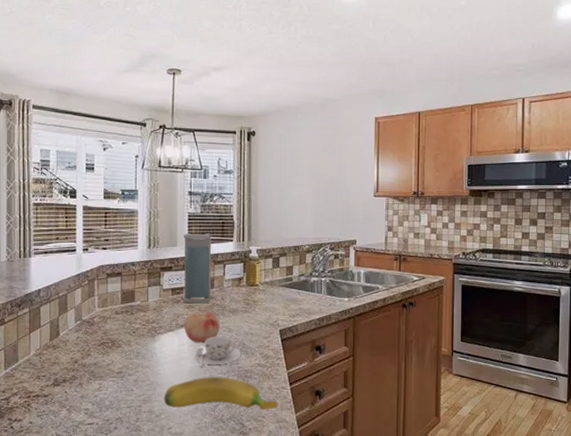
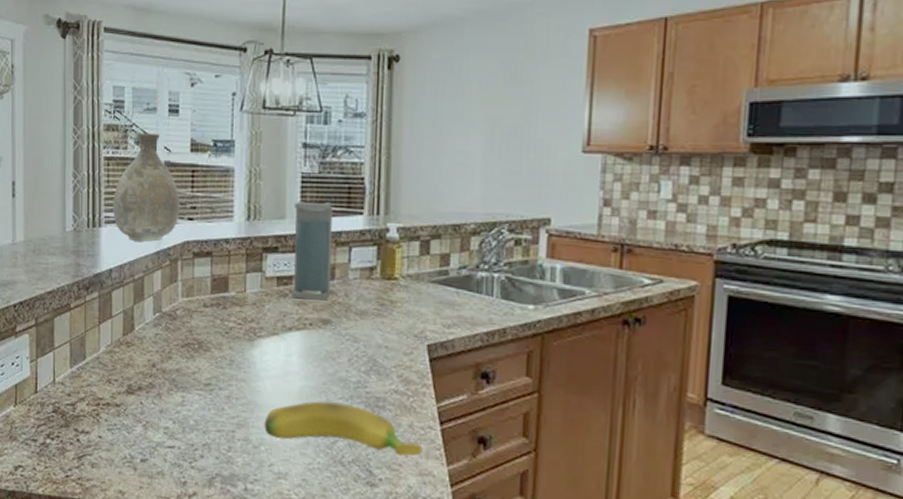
vase: none [41,184,95,267] -> present [113,132,180,242]
fruit: present [184,311,220,344] -> none [293,311,342,355]
teacup: present [195,336,241,367] -> none [306,346,371,388]

